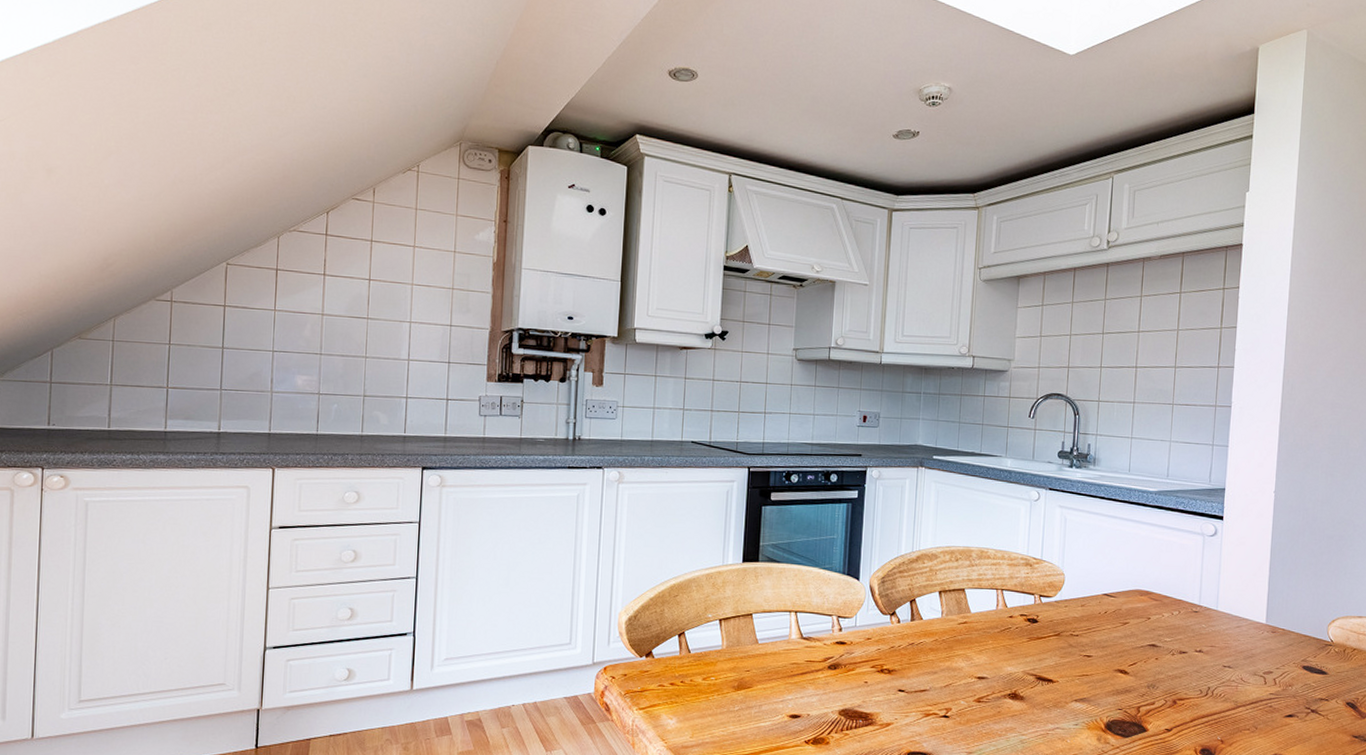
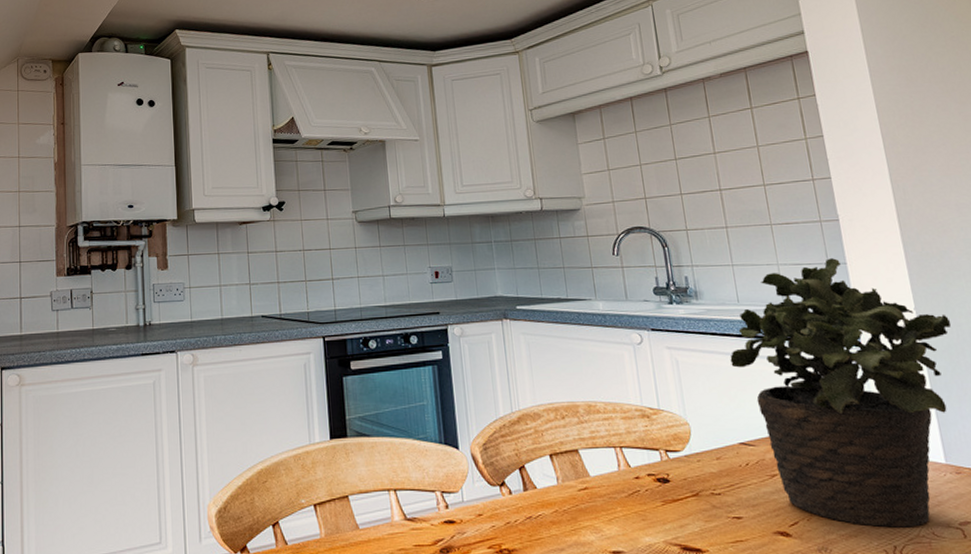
potted plant: none [1111,440,1301,673] -> present [730,258,952,528]

